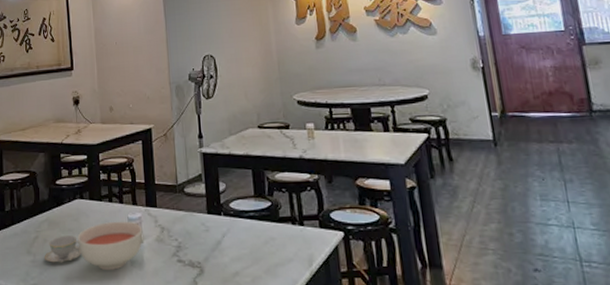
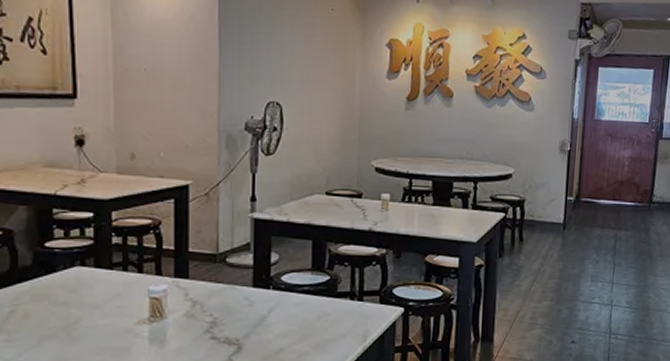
teacup: present [44,236,82,263] -> none [23,310,81,342]
bowl: present [77,221,143,270] -> none [75,293,168,349]

